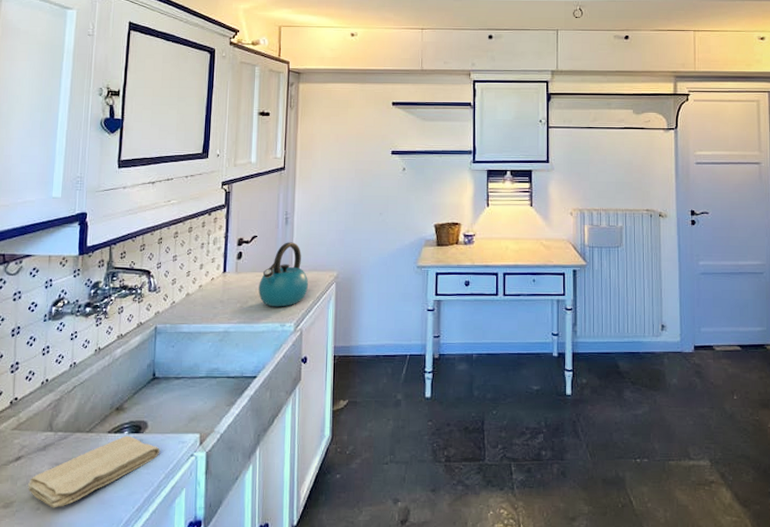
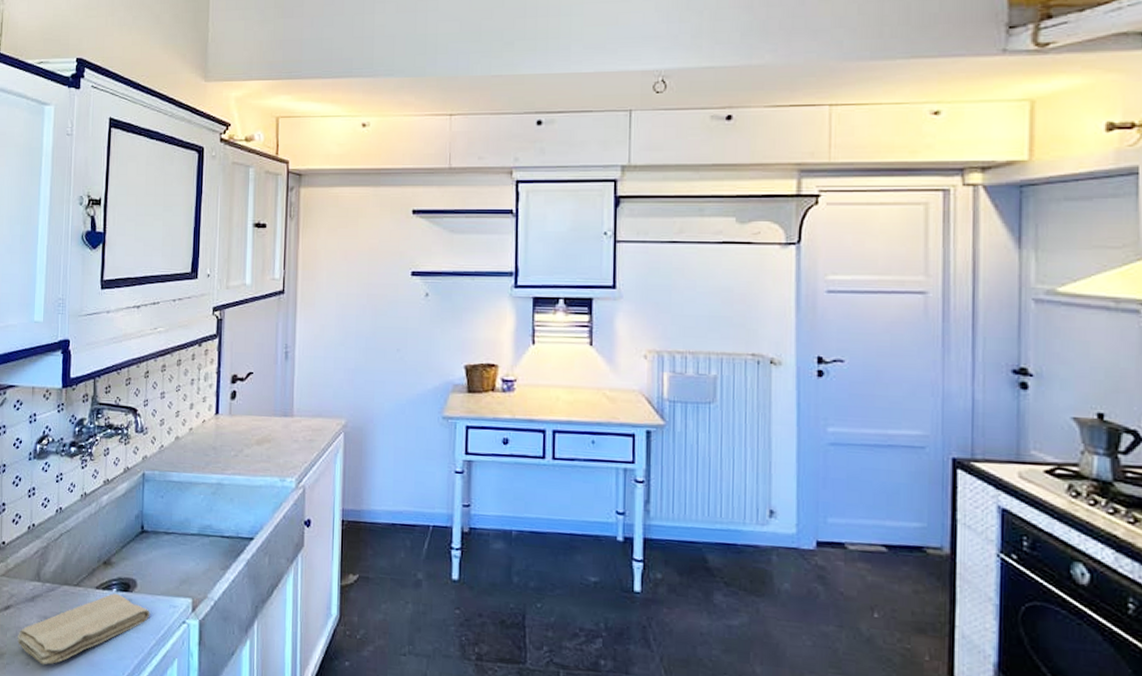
kettle: present [258,242,309,307] -> none [255,381,313,459]

